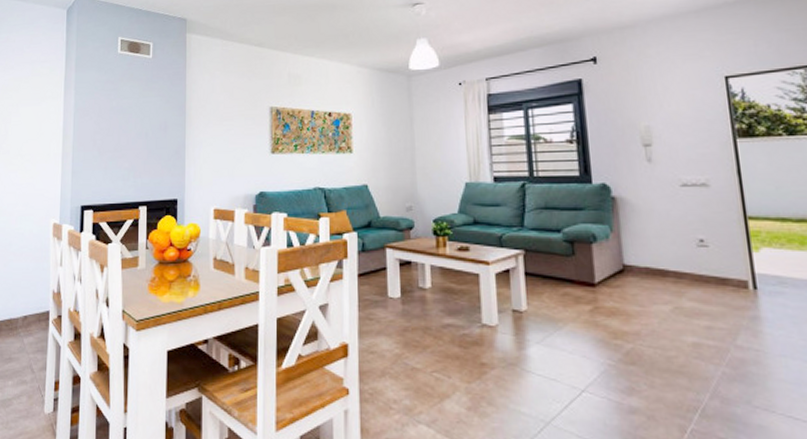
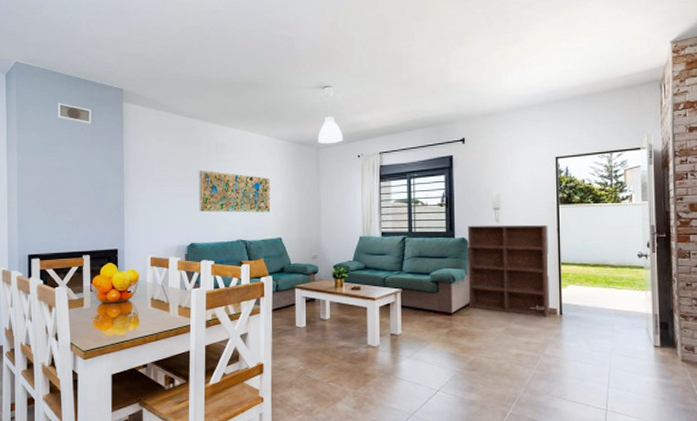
shelving unit: none [608,165,738,292] -> present [467,224,550,317]

